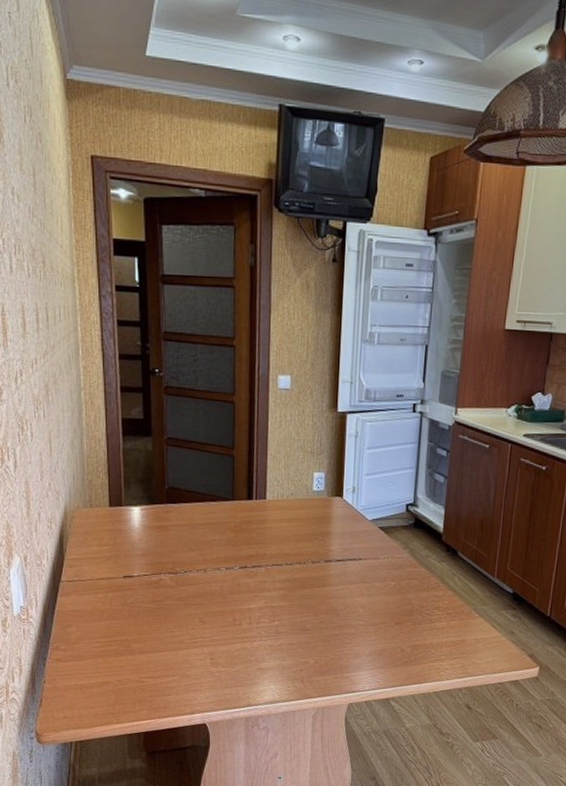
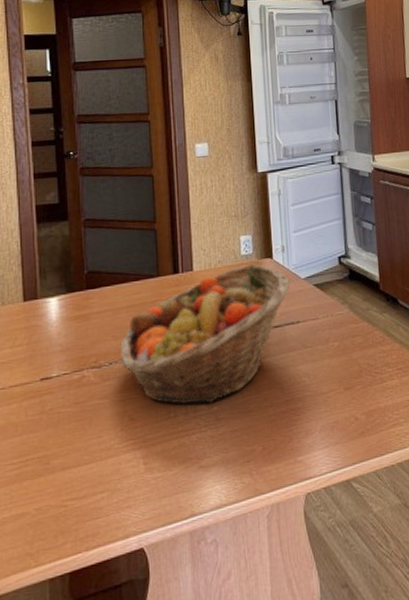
fruit basket: none [195,501,357,618] -> present [120,264,291,405]

